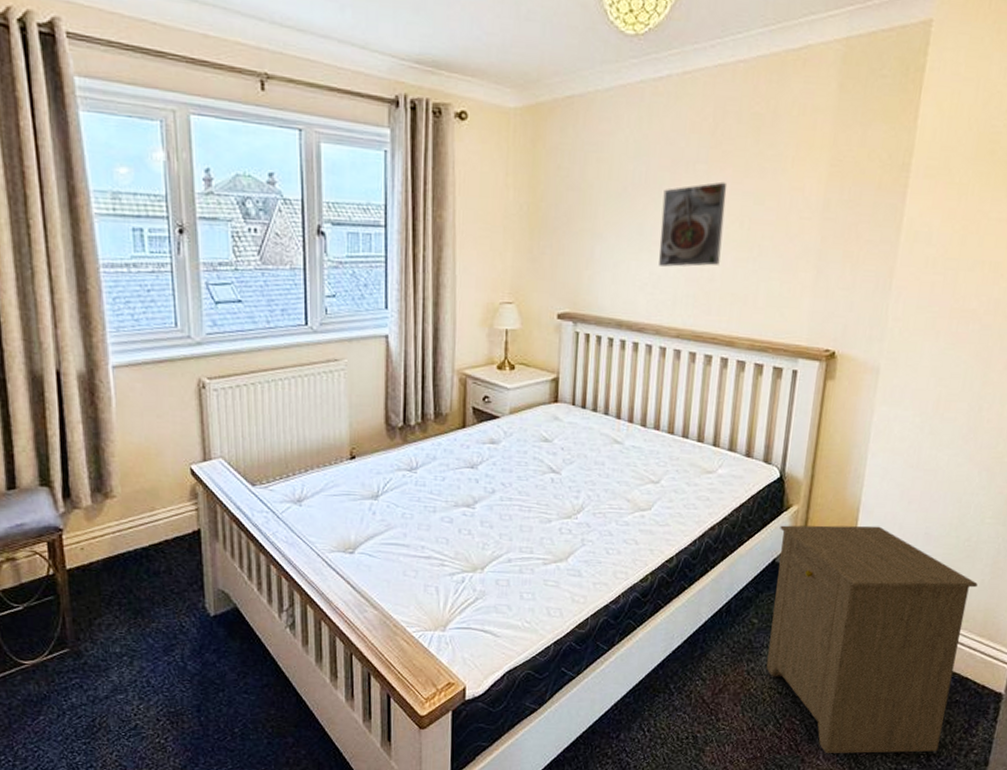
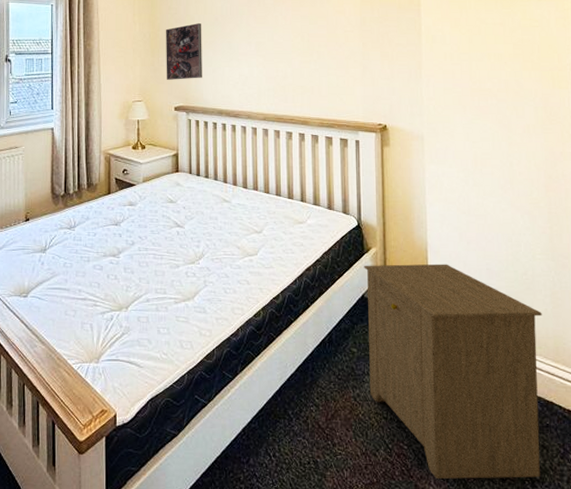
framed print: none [548,193,604,276] -> present [165,23,202,81]
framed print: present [659,181,727,267] -> none [244,10,290,70]

